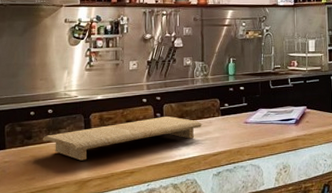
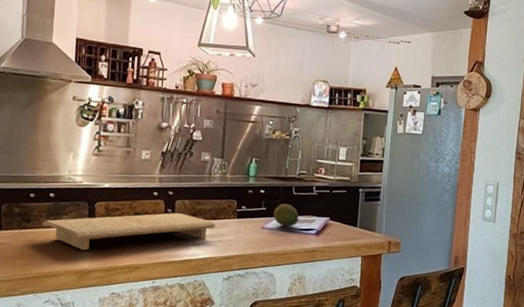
fruit: none [254,97,278,120] -> present [273,203,299,227]

